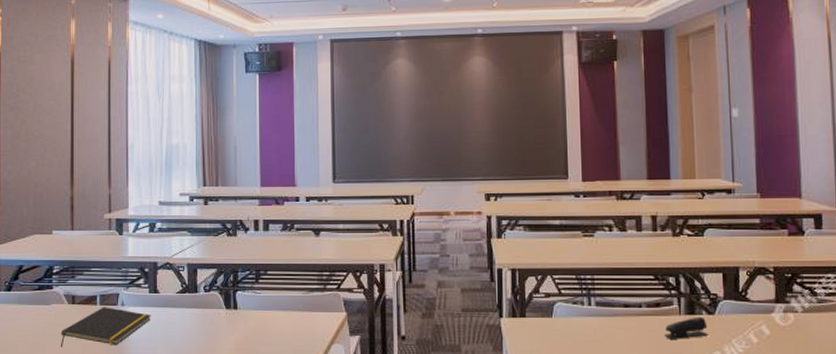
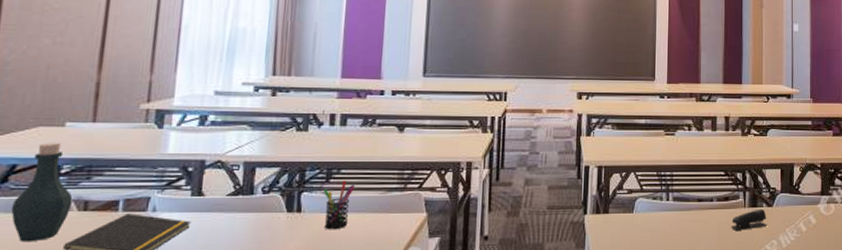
bottle: none [23,247,64,329] -> present [10,142,73,243]
pen holder: none [254,281,281,326] -> present [323,181,356,230]

